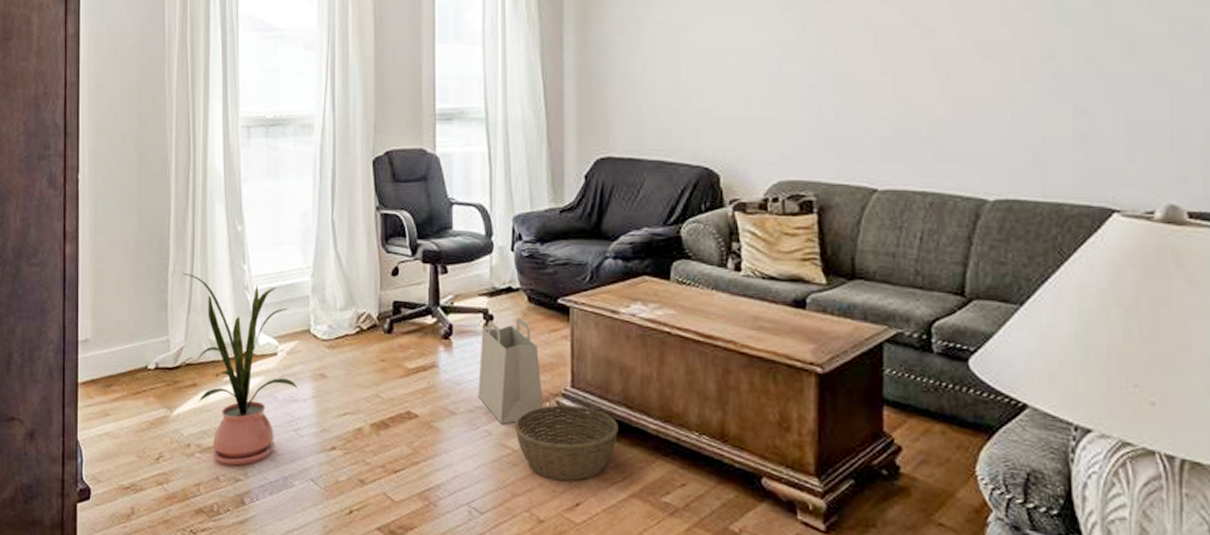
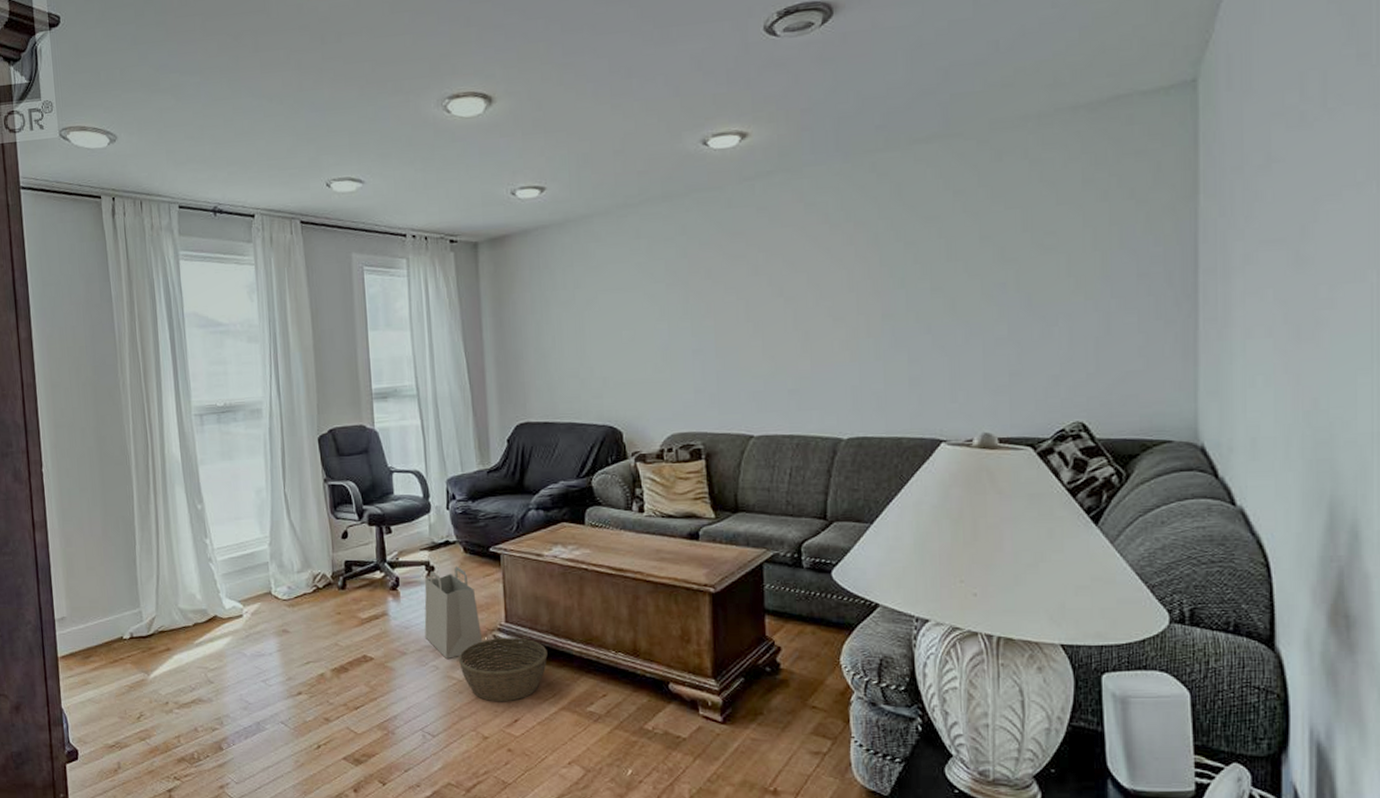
house plant: present [182,272,298,466] -> none [149,550,264,717]

